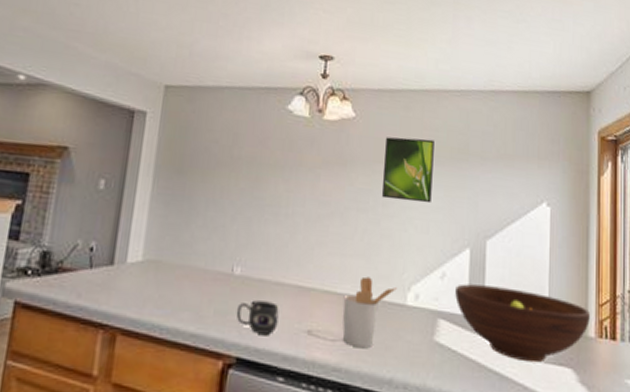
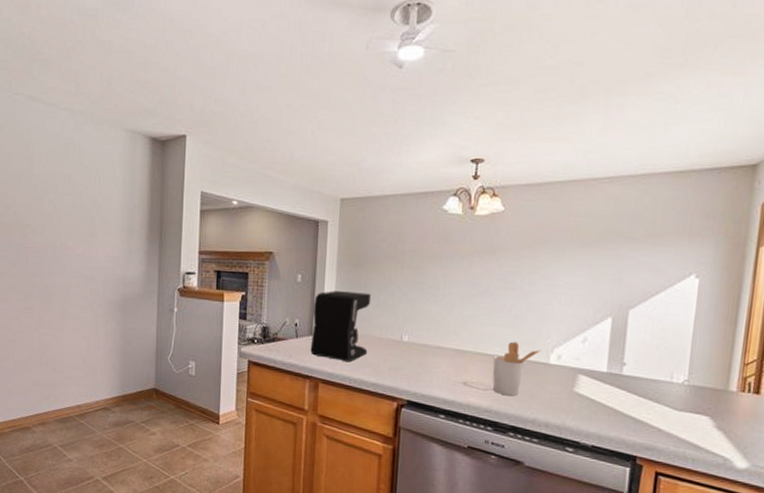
coffee maker: none [108,203,197,304] -> present [310,291,372,362]
mug: present [236,300,279,335] -> none [405,360,440,385]
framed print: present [381,137,434,204] -> none [528,224,581,281]
fruit bowl: present [455,283,590,363] -> none [595,346,733,411]

